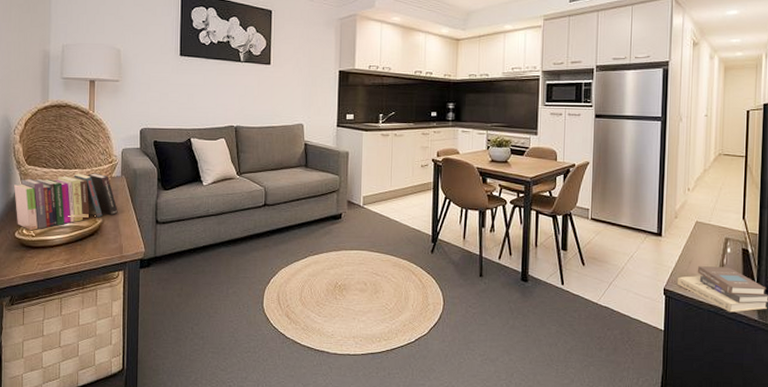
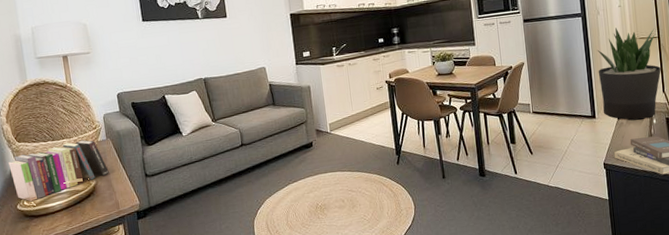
planter: none [671,138,745,246] -> present [597,27,662,120]

